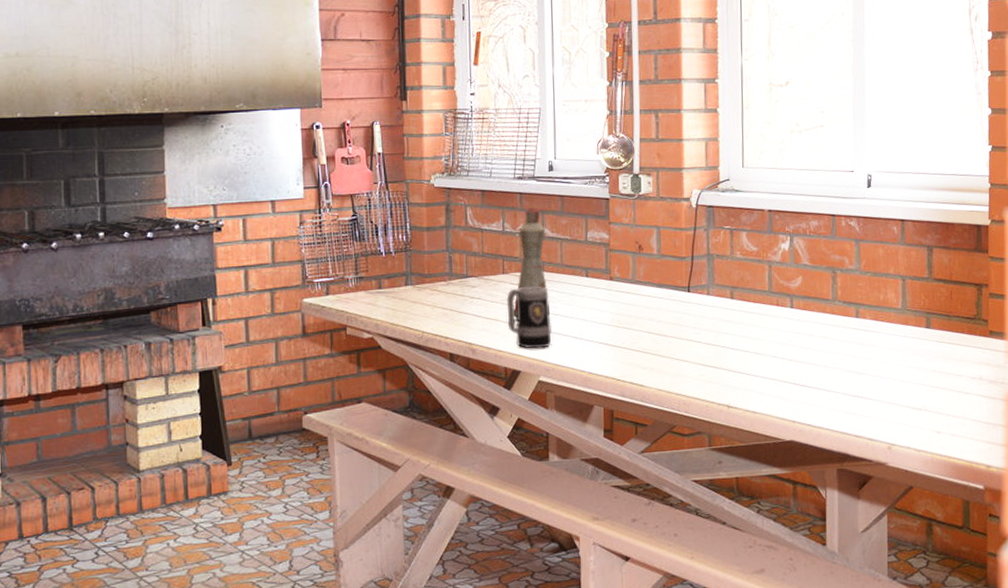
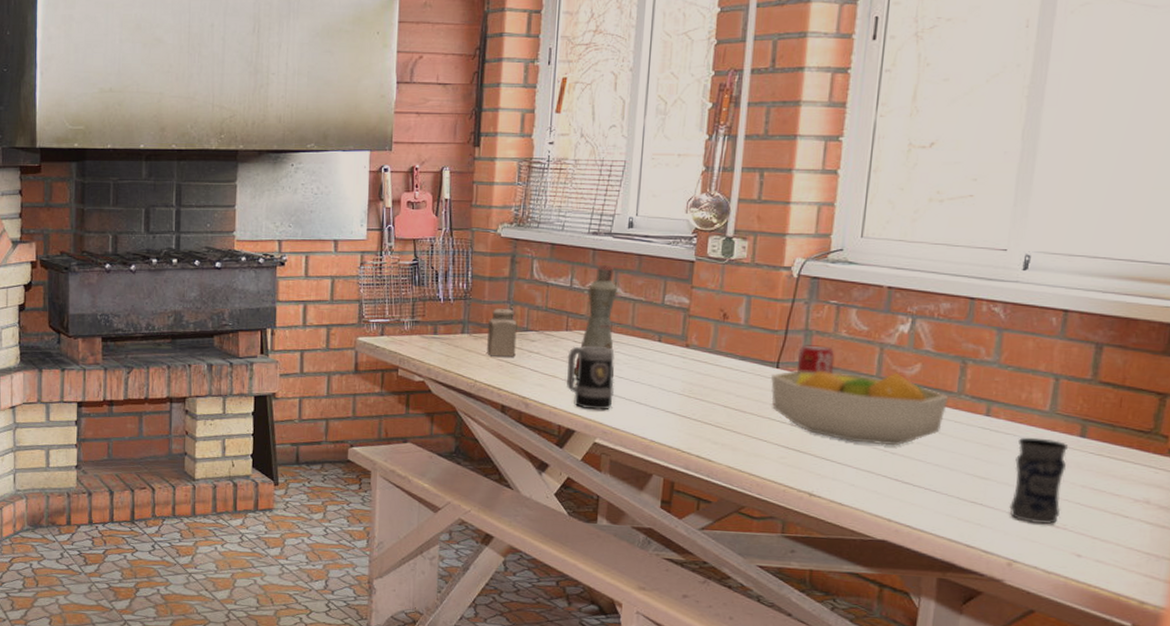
salt shaker: none [430,257,459,306] -> present [487,309,517,357]
fruit bowl: none [685,286,827,354] -> present [771,370,949,445]
beverage can: none [704,267,735,294] -> present [796,345,835,375]
jar: none [882,332,921,408] -> present [1009,437,1069,524]

